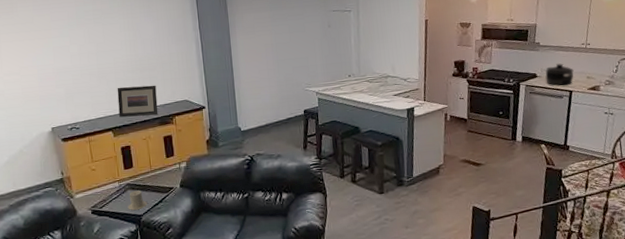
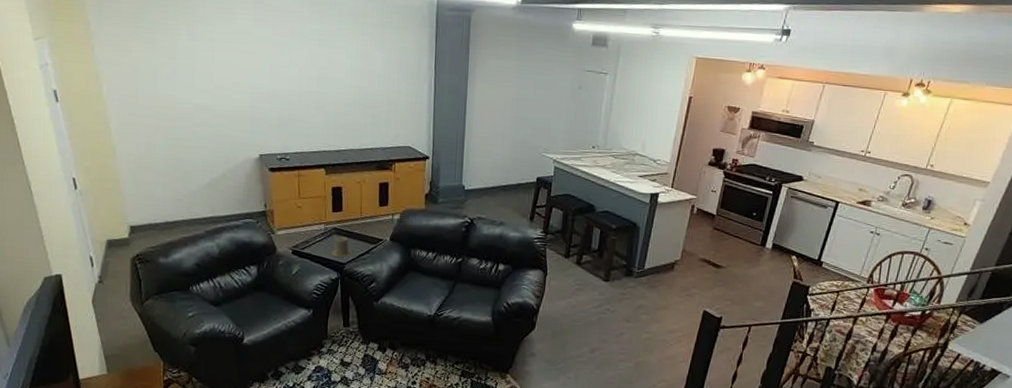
picture frame: present [117,85,158,118] -> none [334,121,379,158]
saucepan: present [545,63,574,86] -> none [812,169,846,194]

